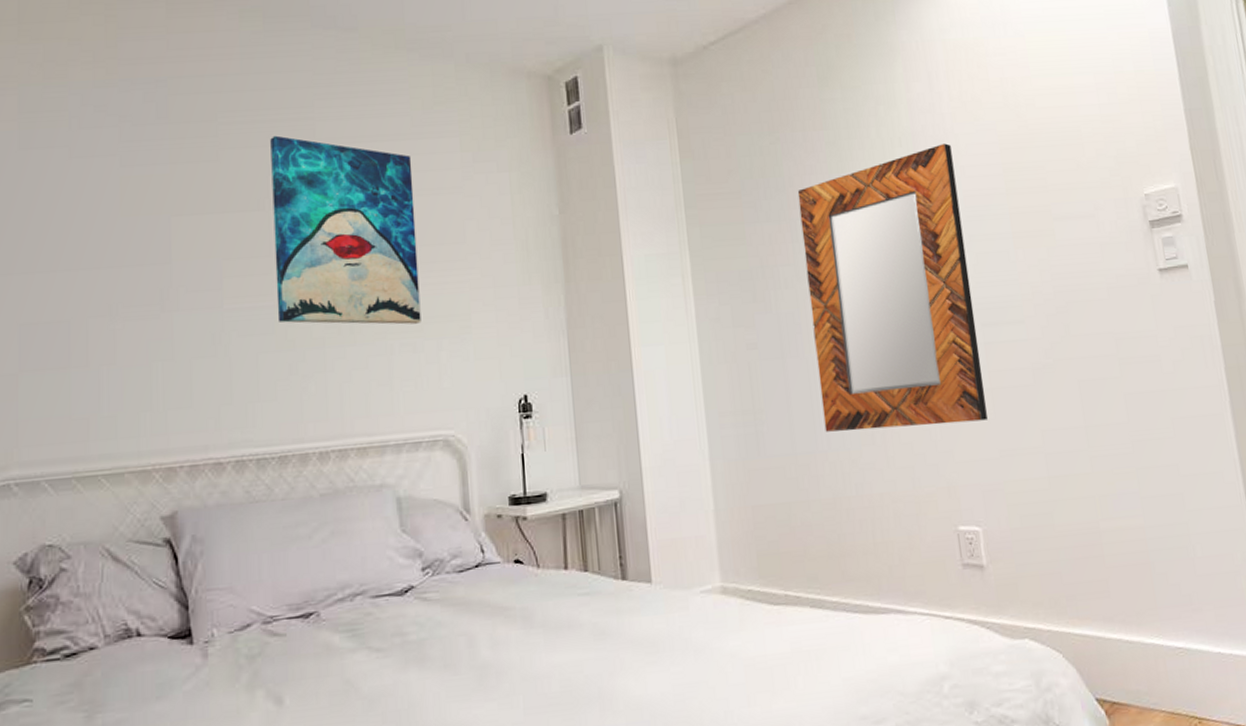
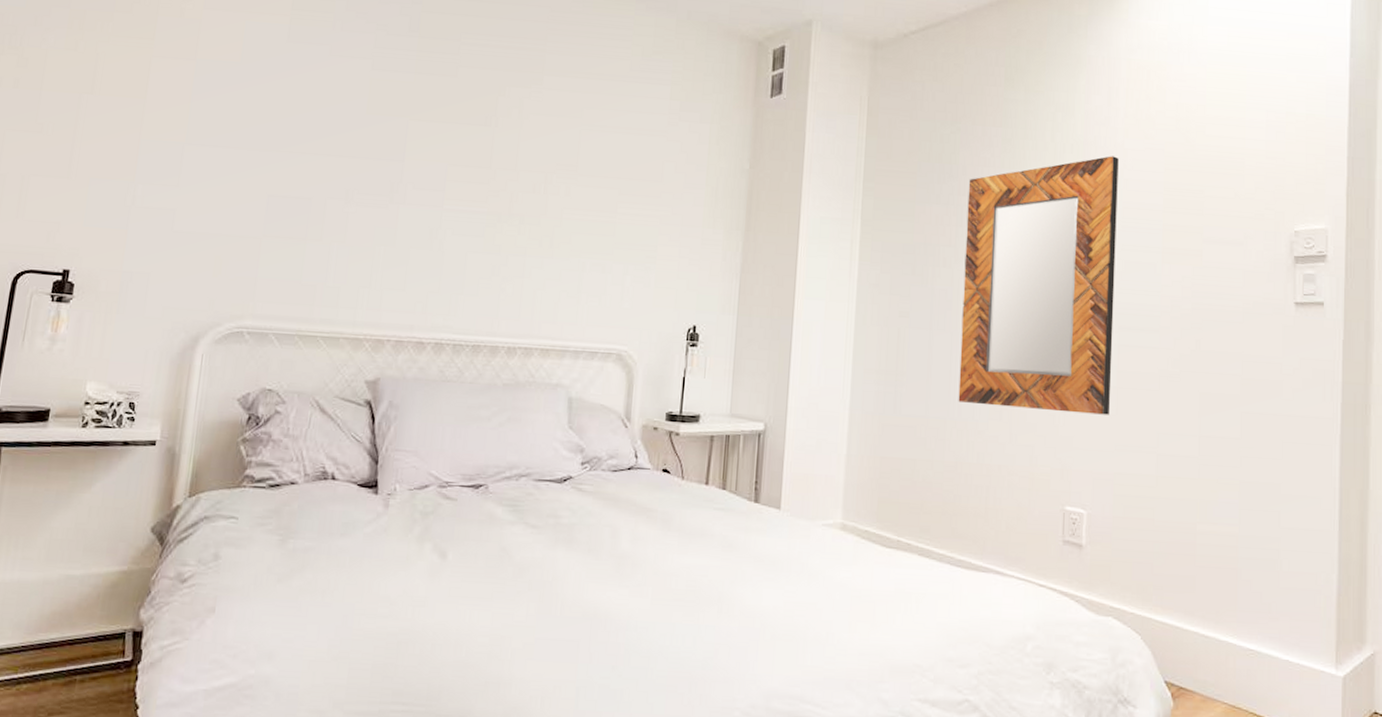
wall art: present [270,135,421,325] -> none [488,61,626,248]

